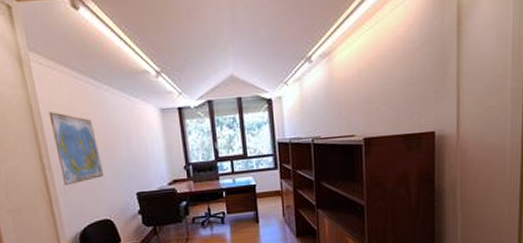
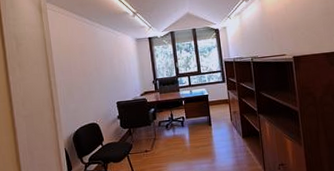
world map: present [48,112,103,186] -> none [57,43,93,97]

